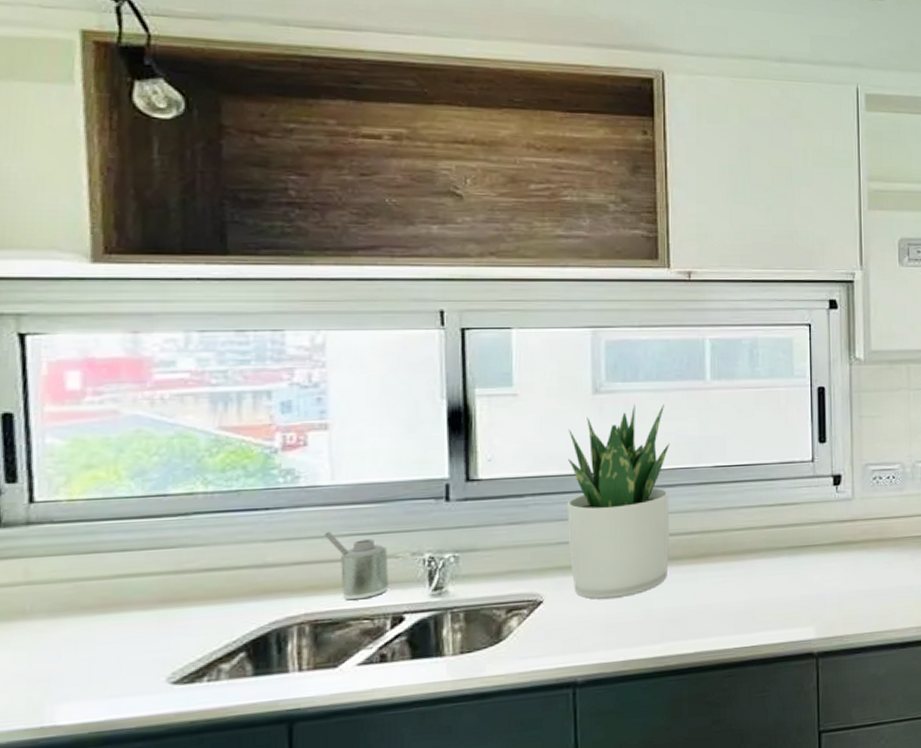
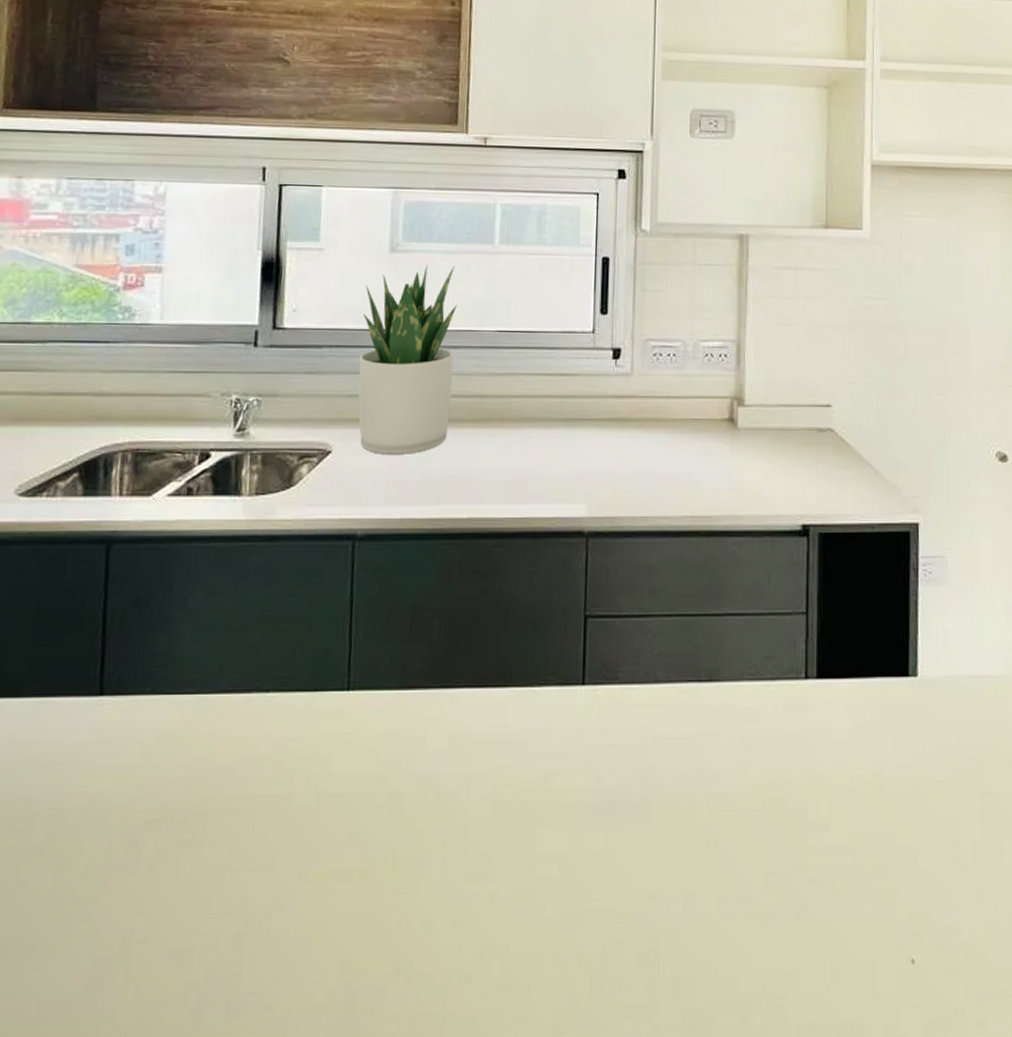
soap dispenser: present [324,531,390,601] -> none [151,367,202,434]

